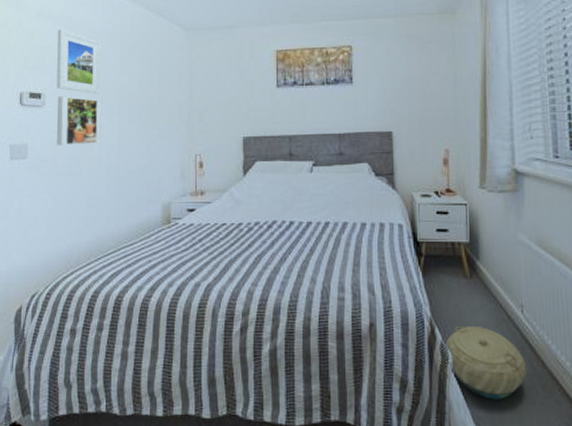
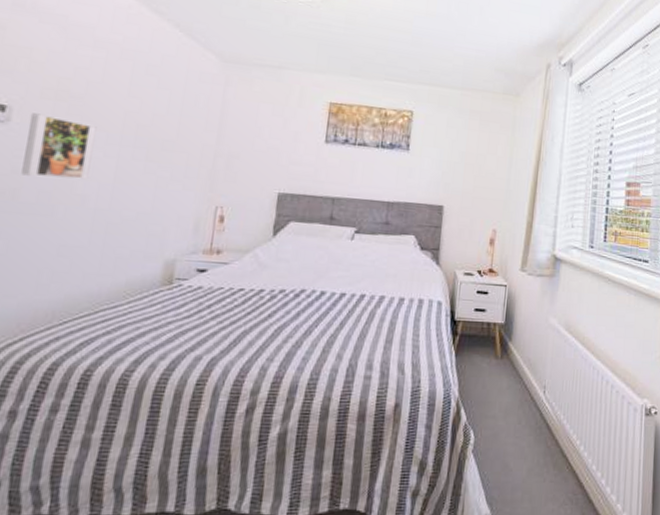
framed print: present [56,29,101,94] -> none [31,29,106,119]
basket: present [445,326,526,400] -> none [469,407,542,479]

